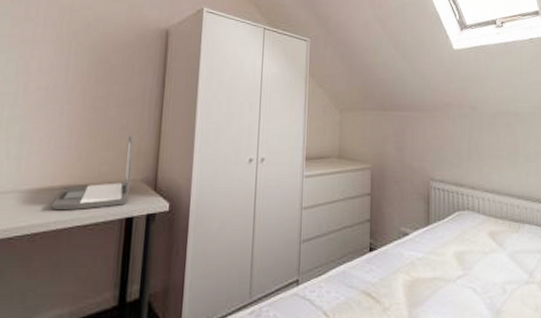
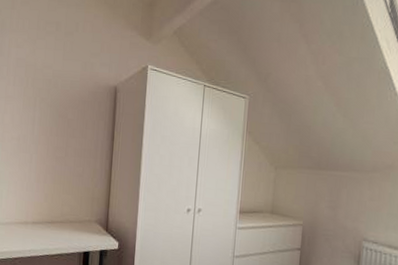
laptop: present [51,134,133,211] -> none [26,181,88,242]

